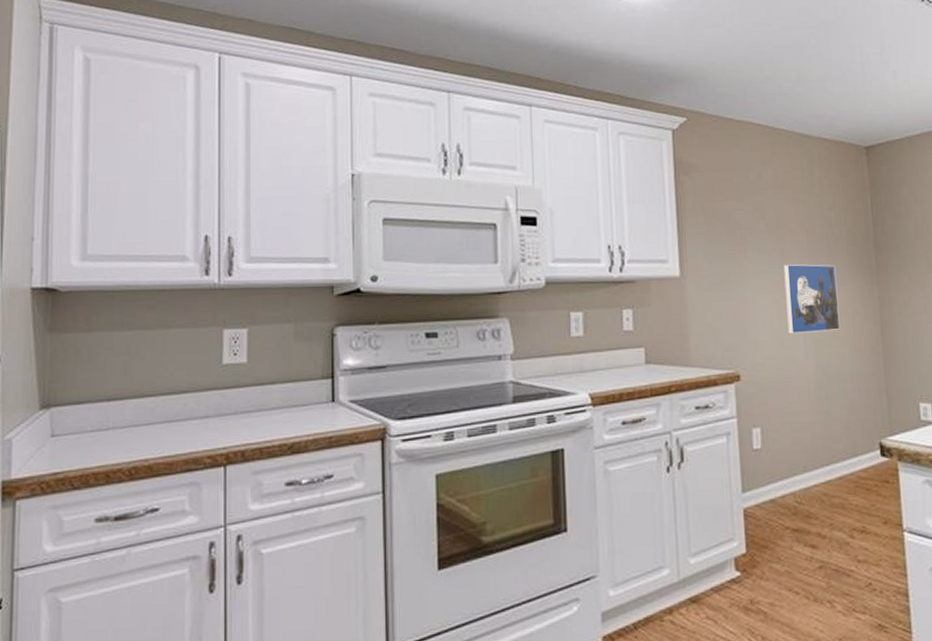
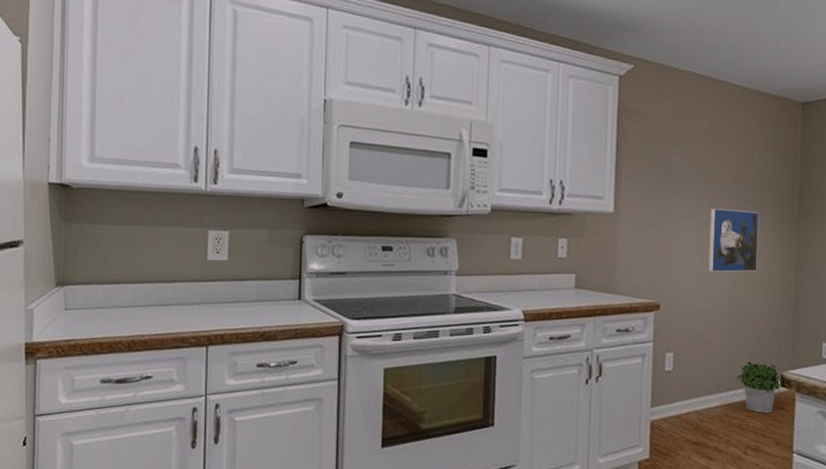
potted plant: none [832,430,881,489] -> present [737,361,781,414]

